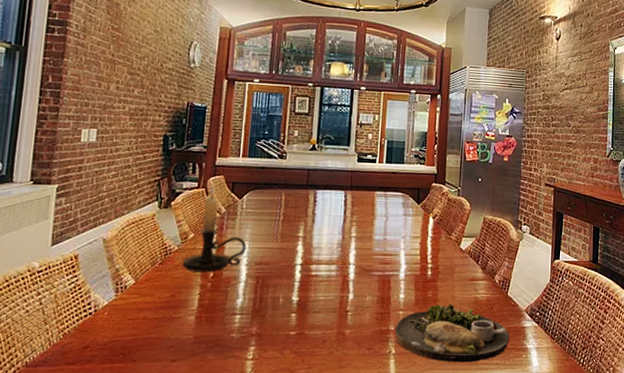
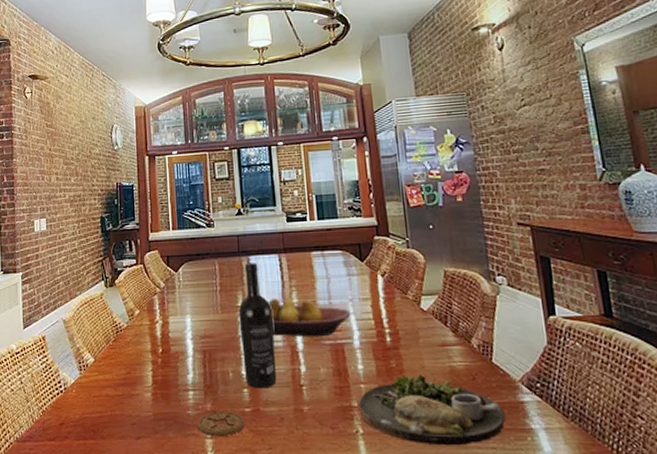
candle holder: present [181,184,247,272] -> none [132,259,189,348]
coaster: none [239,334,288,358] -> present [197,411,245,437]
wine bottle: none [295,196,331,314] -> present [238,263,277,389]
fruit bowl: none [327,230,402,269] -> present [268,298,351,337]

